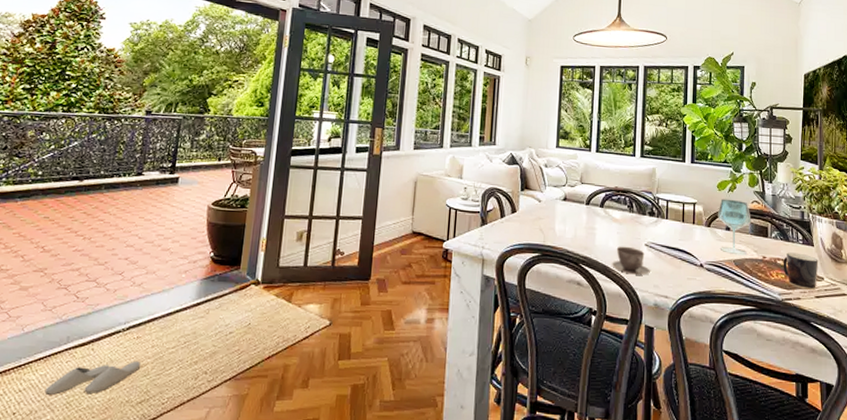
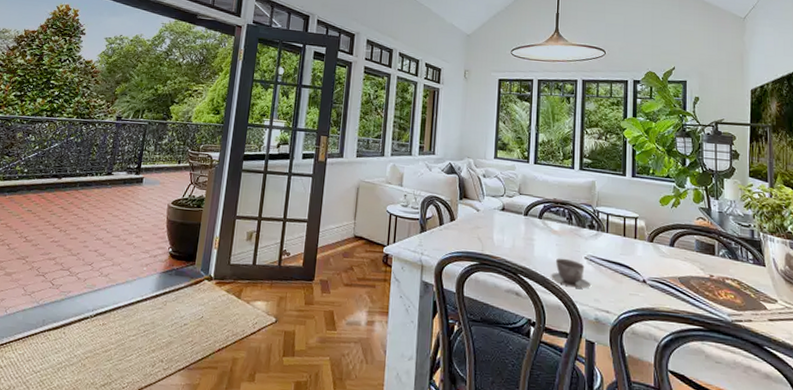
slippers: present [44,360,140,395] -> none [22,345,105,374]
wine glass: present [718,198,751,256] -> none [661,214,697,274]
mug: present [783,252,819,291] -> none [732,272,771,314]

